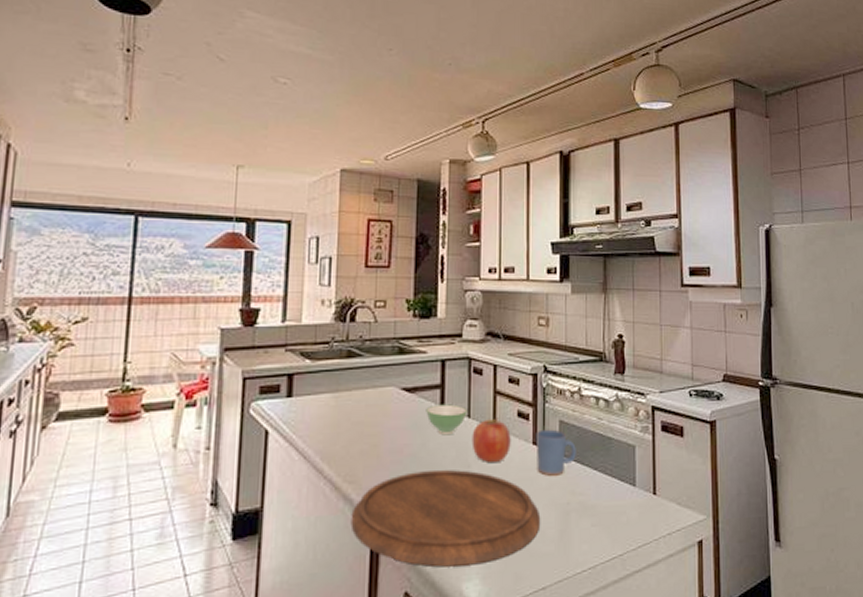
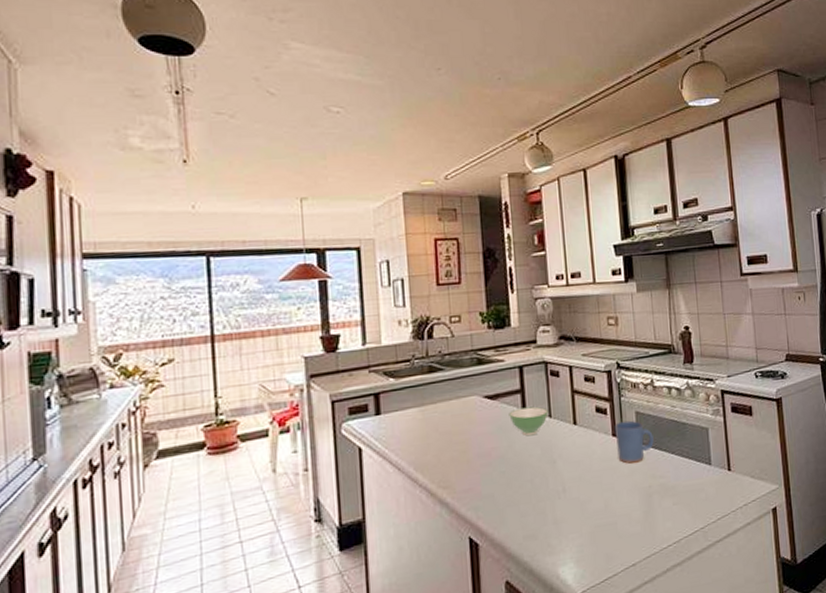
cutting board: present [350,470,541,567] -> none [448,466,626,556]
fruit: present [471,418,511,462] -> none [554,415,592,457]

